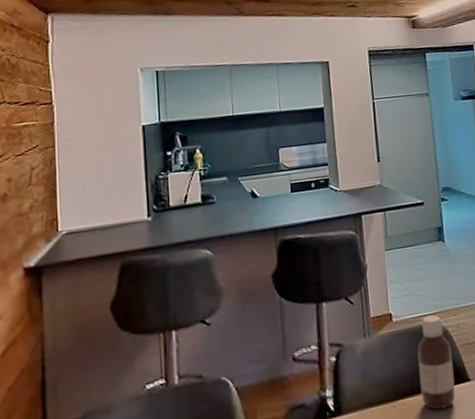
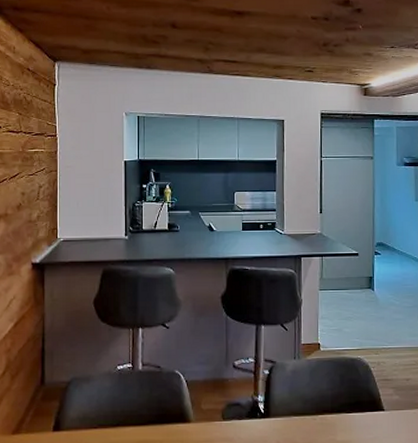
bottle: present [417,314,455,410] -> none [339,350,370,429]

